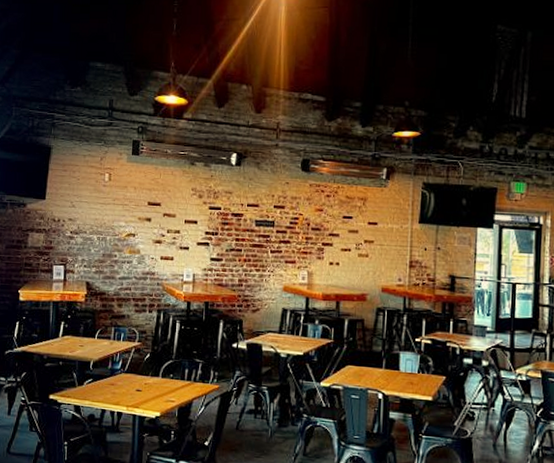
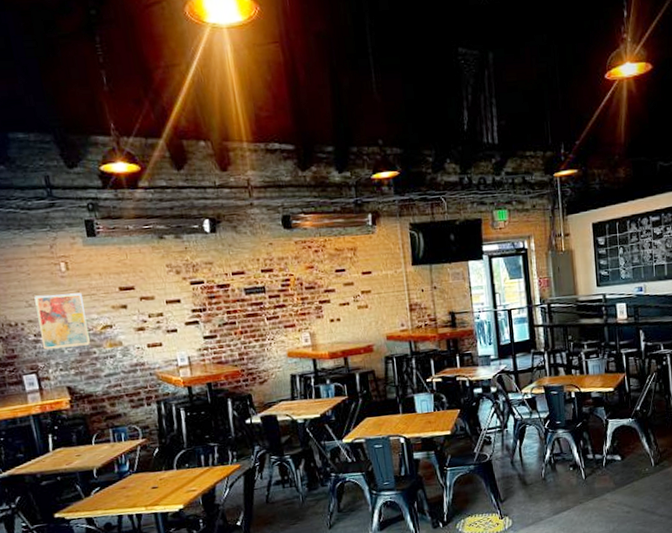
wall art: none [75,199,116,248] -> present [34,292,90,350]

